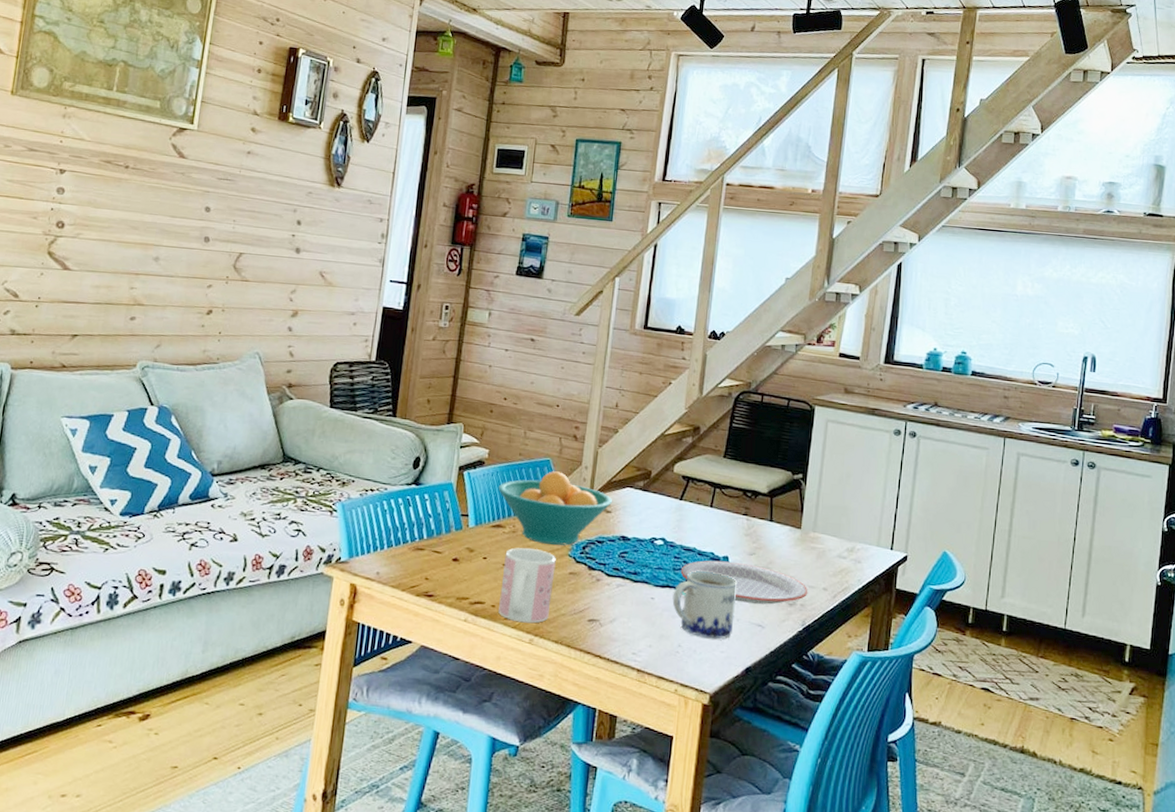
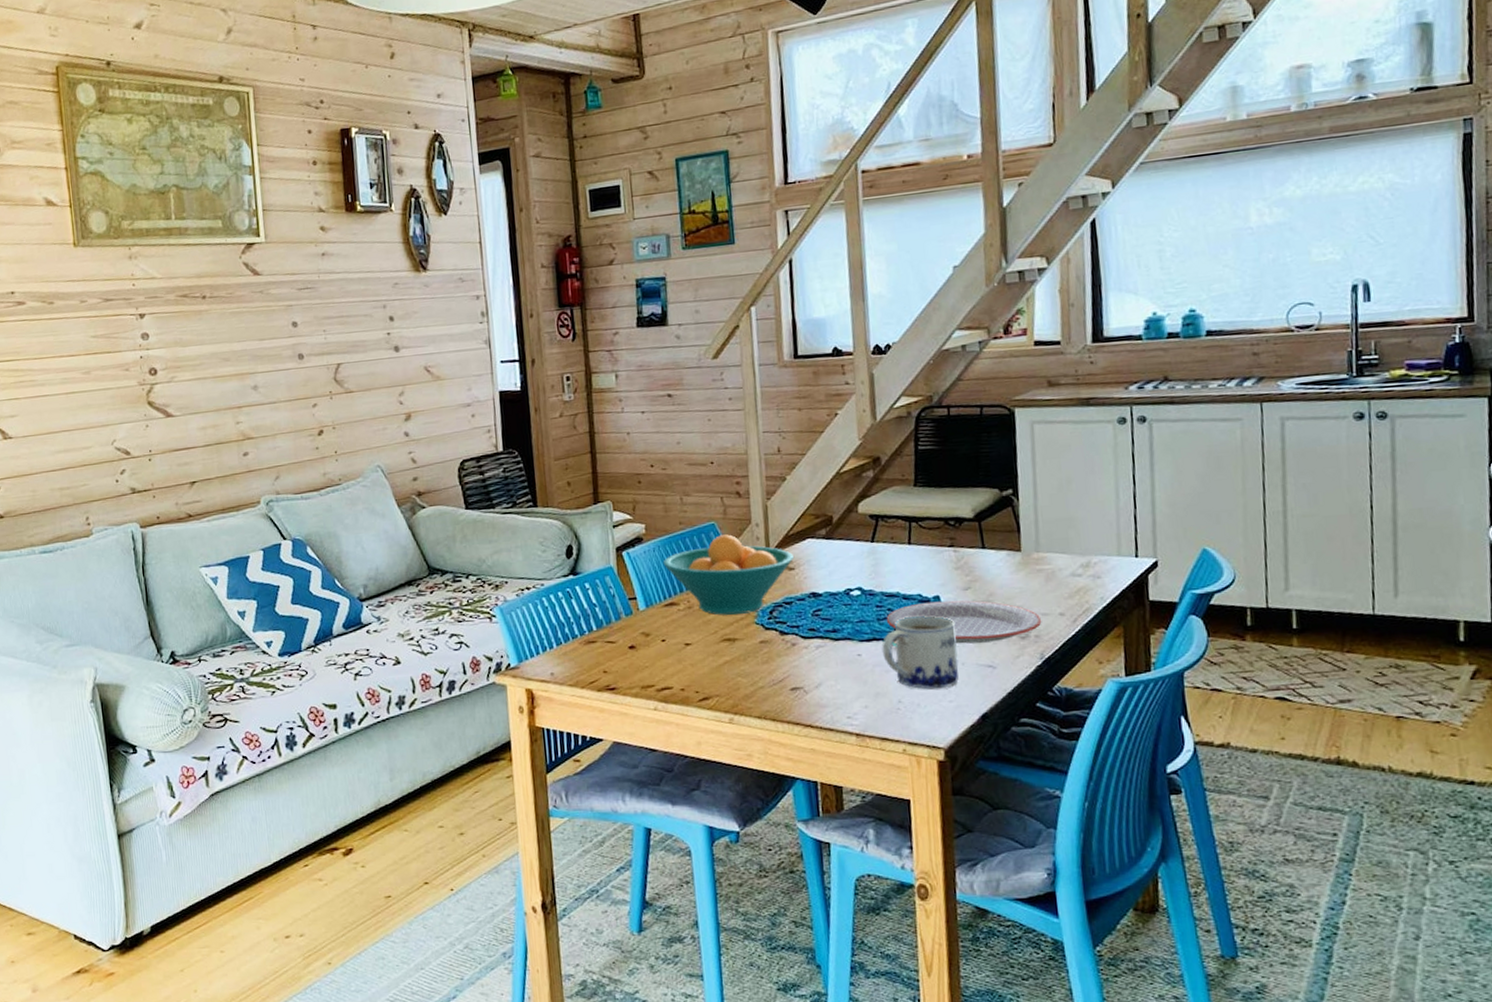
mug: present [498,548,556,623] -> none [684,622,746,703]

